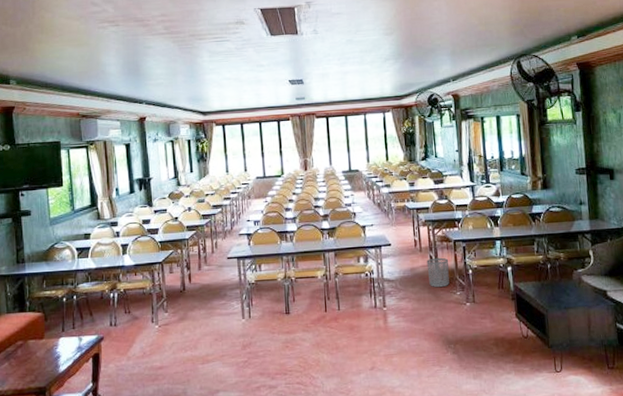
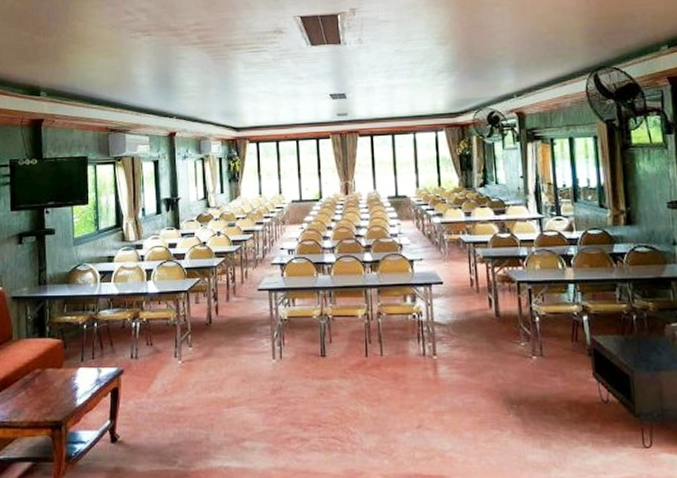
waste bin: present [426,257,450,288] -> none [484,300,512,336]

